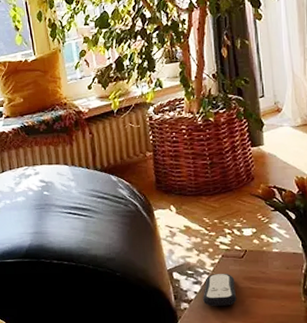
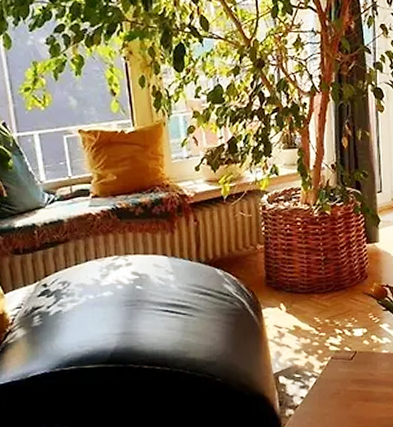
remote control: present [202,273,237,306] -> none [308,376,344,411]

